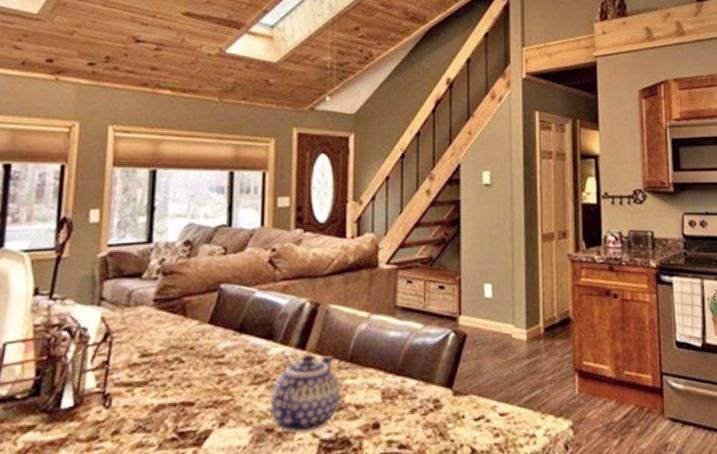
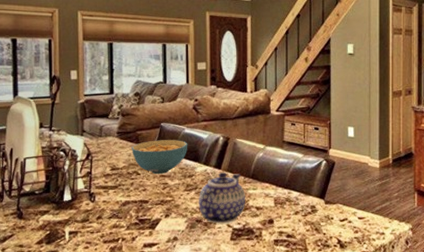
cereal bowl: none [174,308,259,360] -> present [131,140,188,174]

